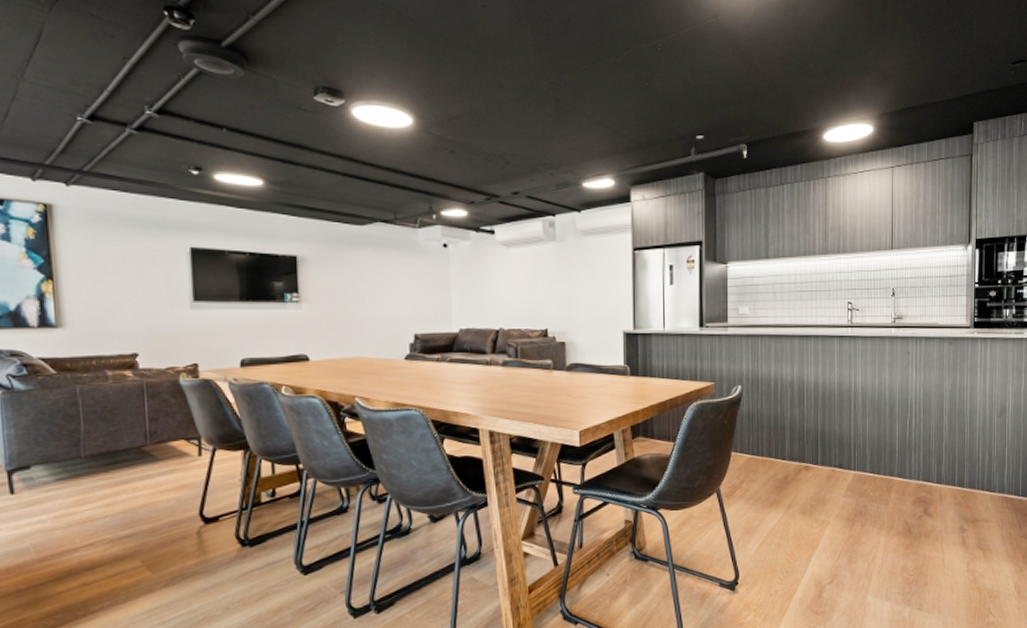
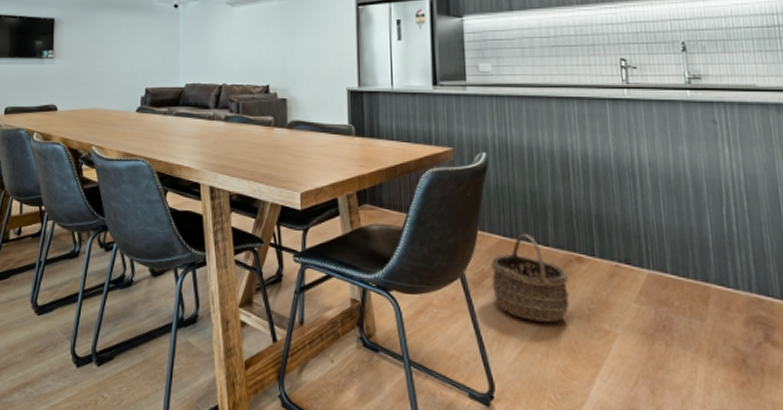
wicker basket: none [741,451,799,520] -> present [491,233,570,322]

